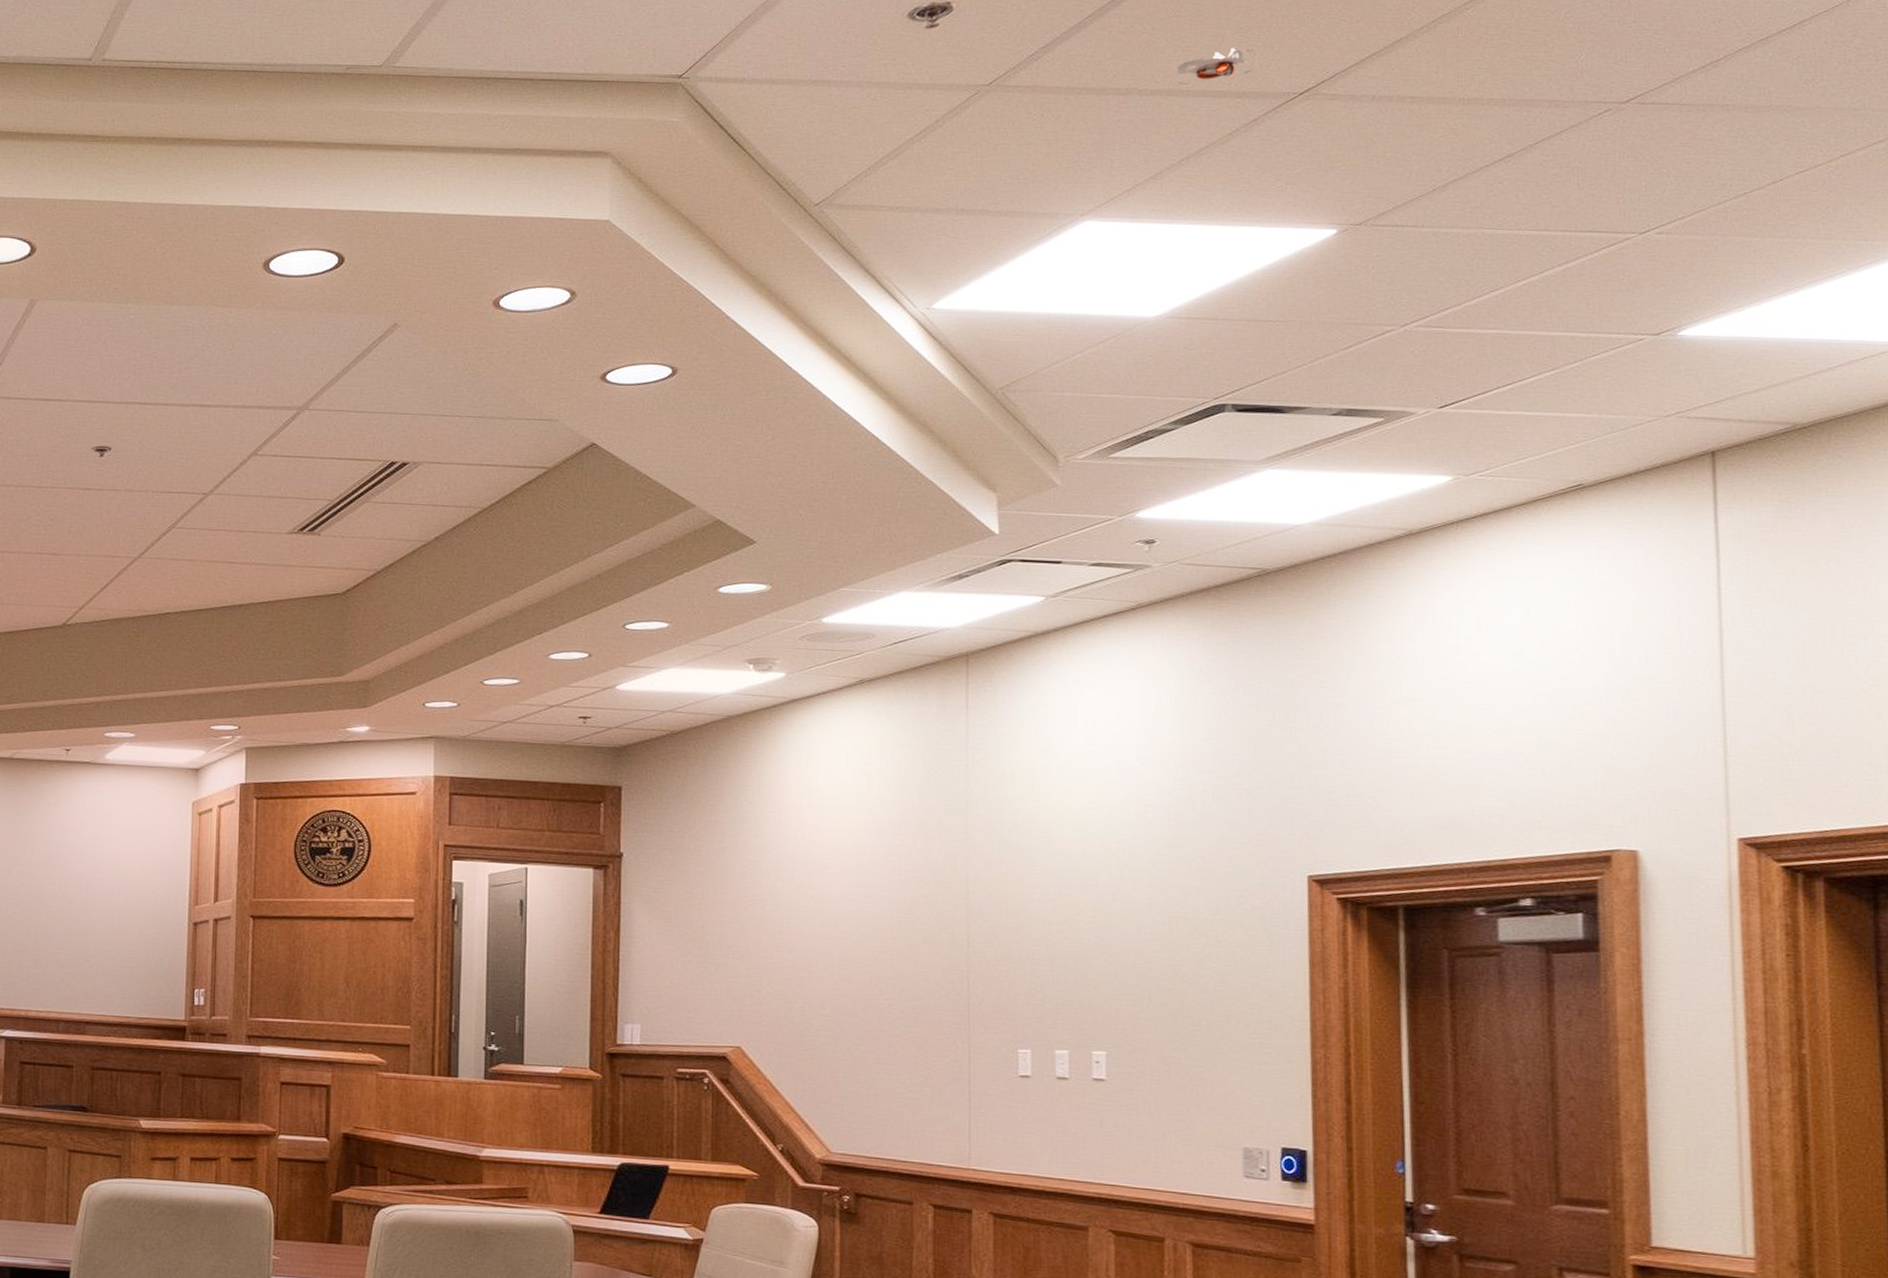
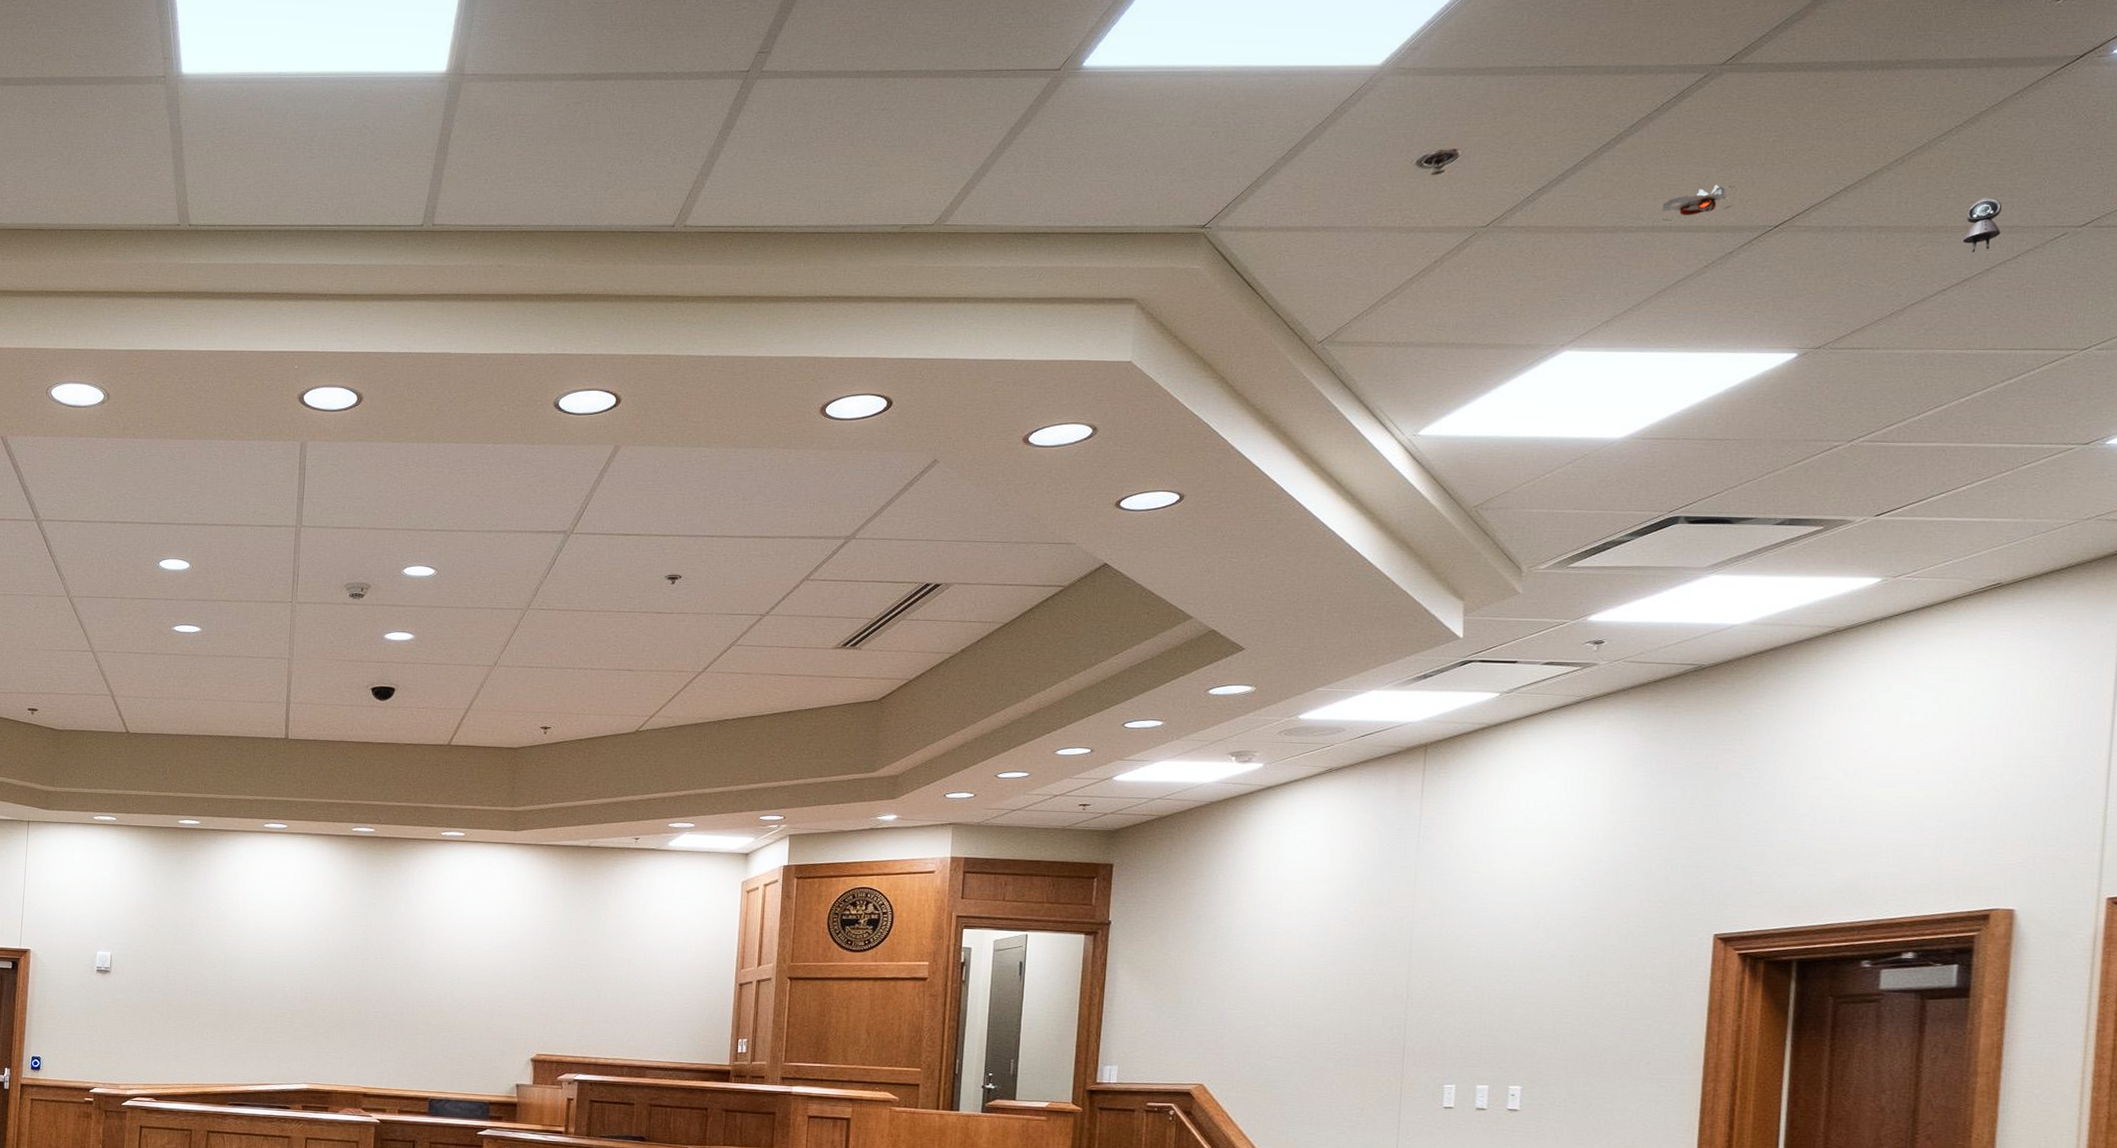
toy figurine: none [1502,69,1540,127] -> present [1963,197,2003,252]

